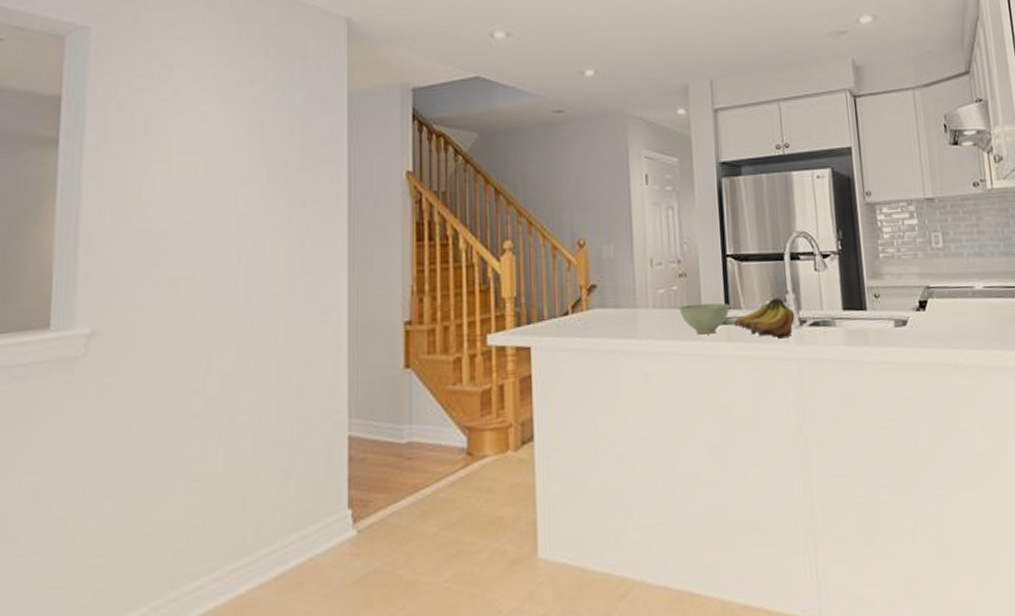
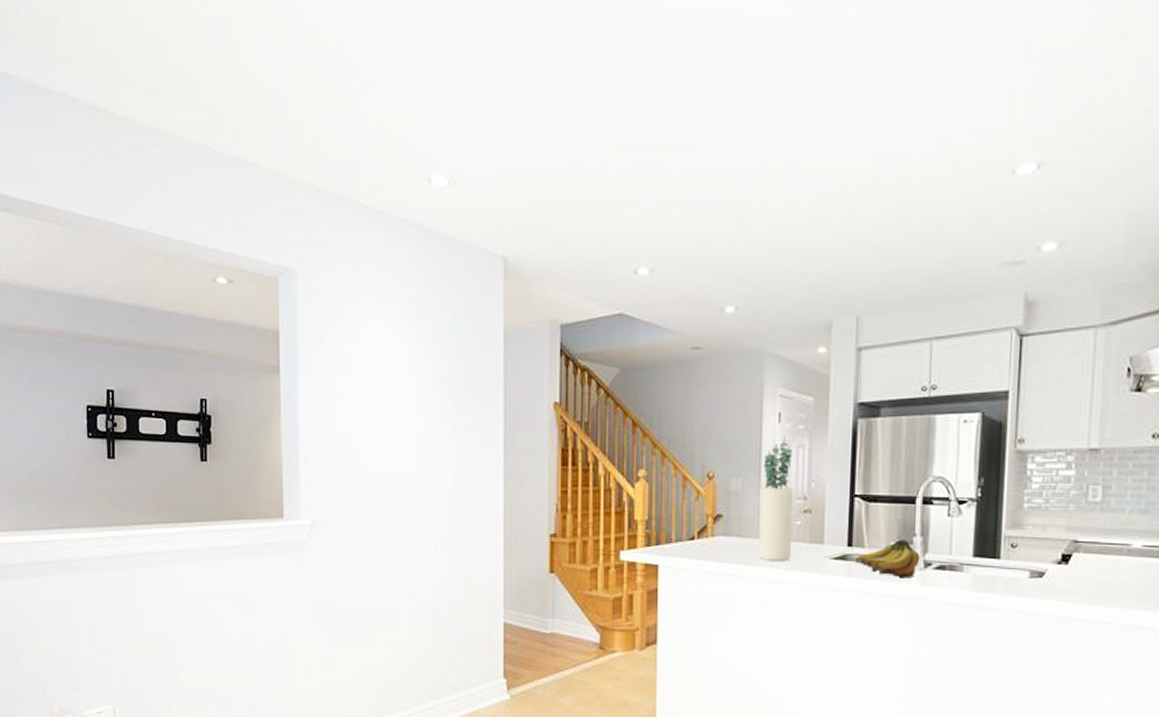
vase: none [632,199,671,332] -> present [758,437,793,561]
bowl: present [678,302,730,335] -> none [800,539,852,568]

